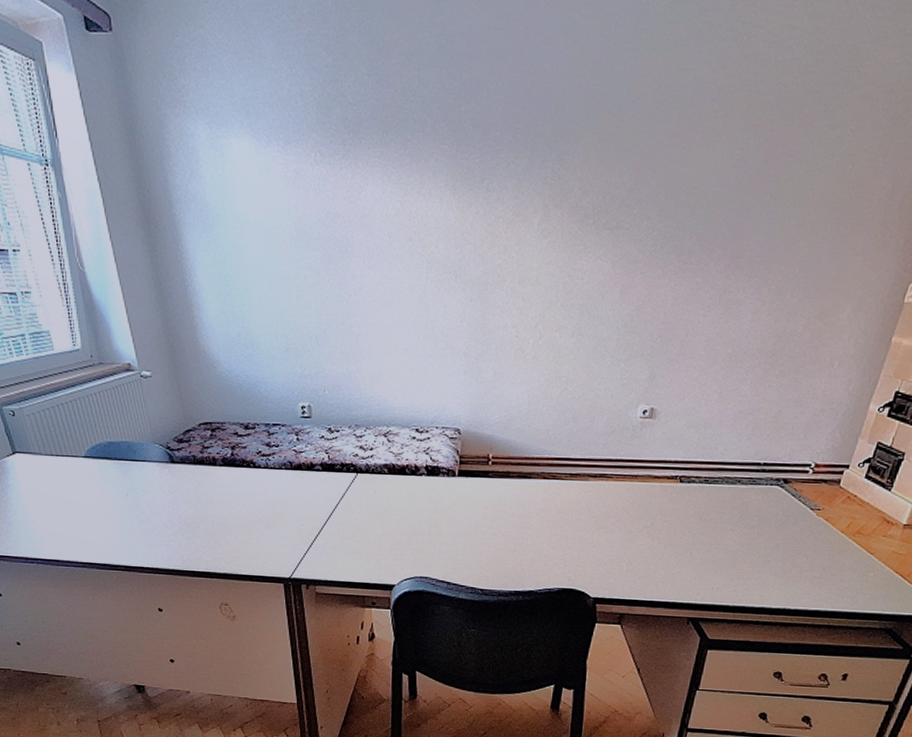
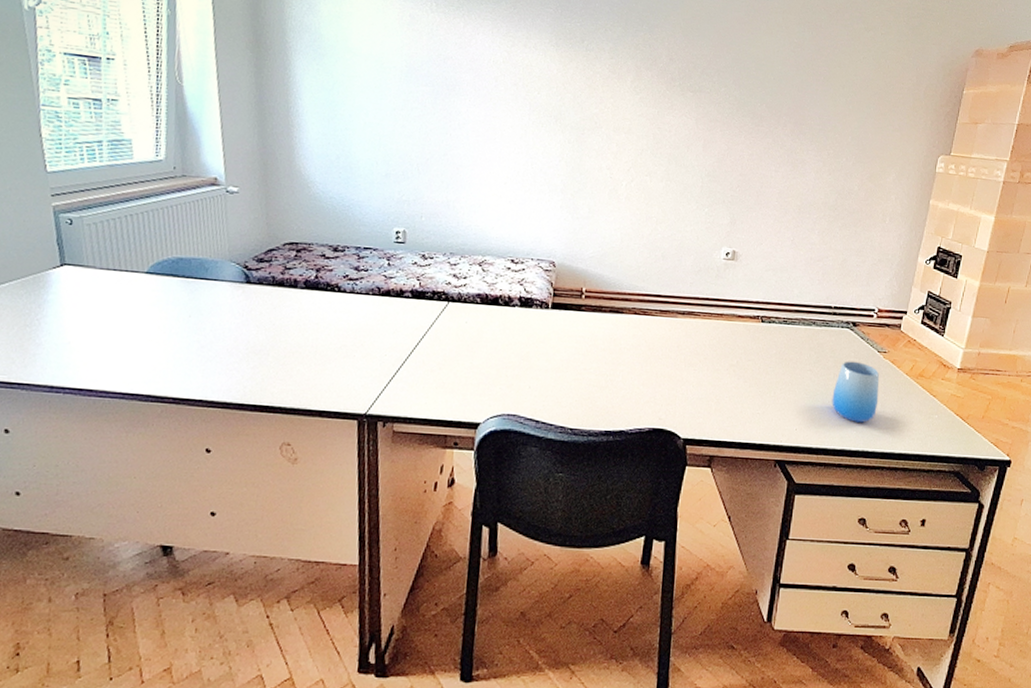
cup: none [753,519,811,581] -> present [832,361,880,423]

